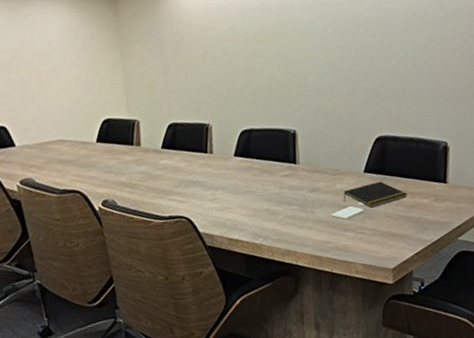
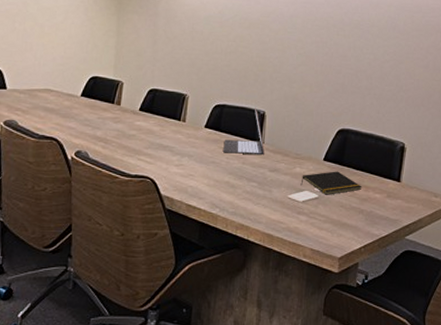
laptop: none [256,127,301,180] -> present [223,107,264,156]

